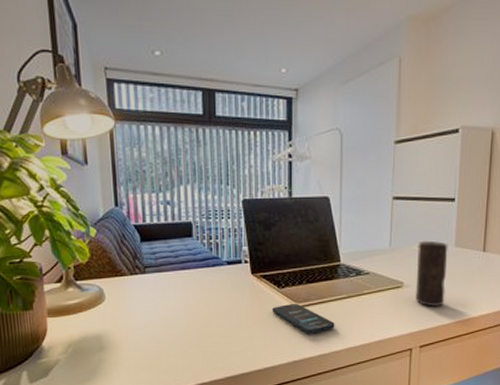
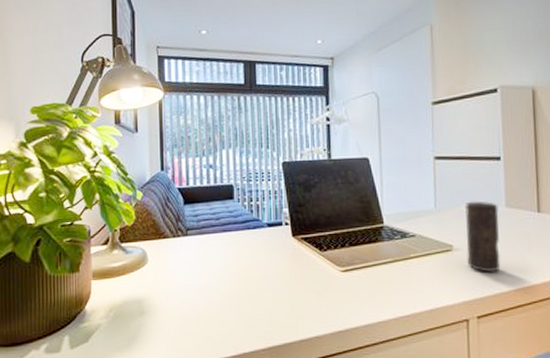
smartphone: present [271,303,335,333] -> none [314,267,382,300]

